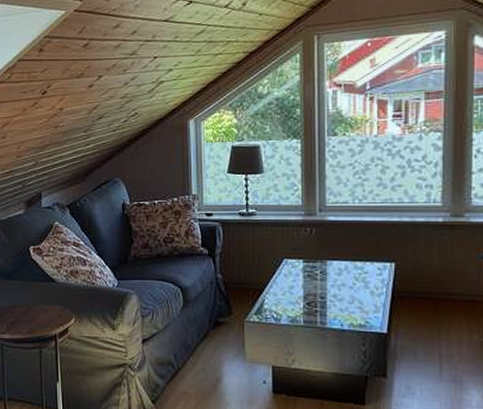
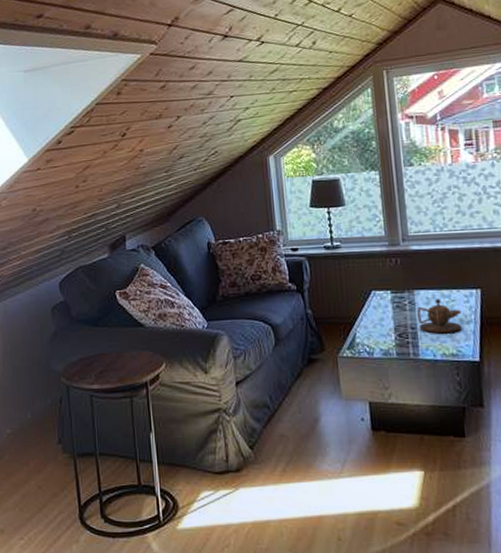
teapot: none [327,270,373,305] -> present [416,299,462,334]

